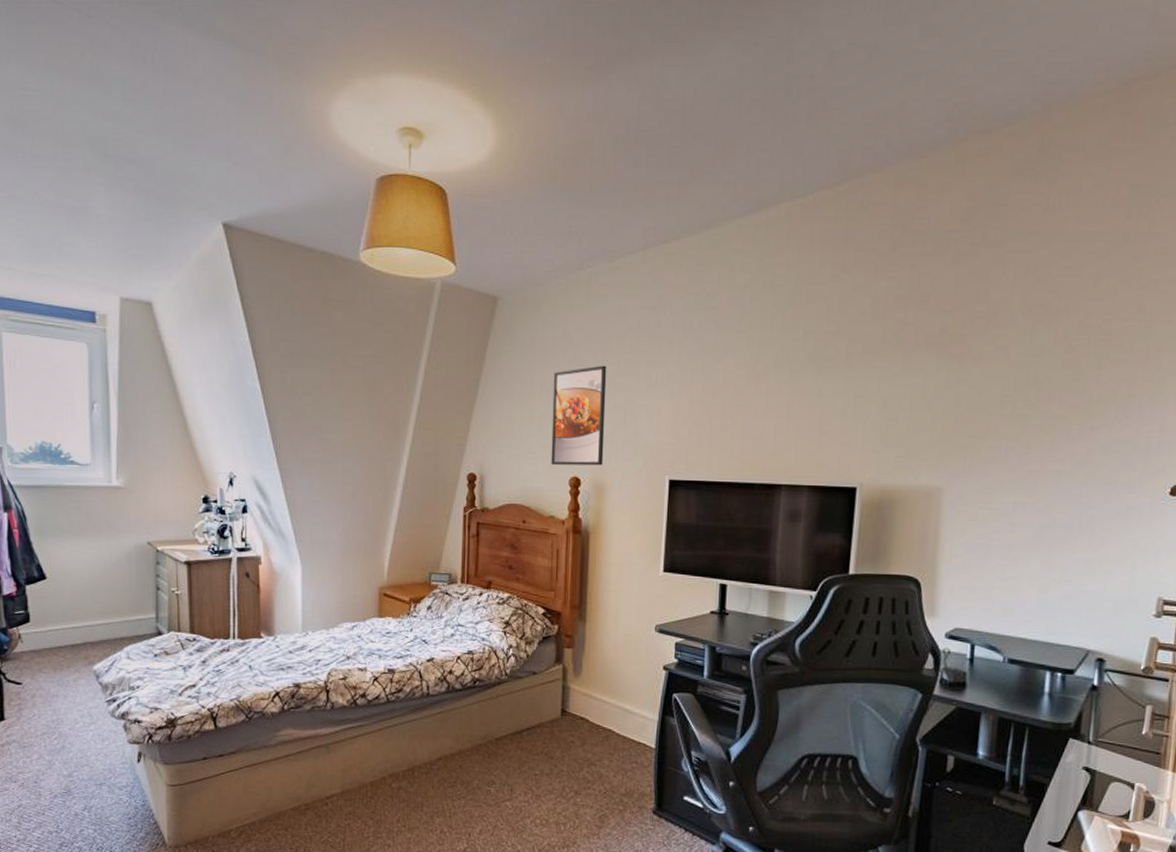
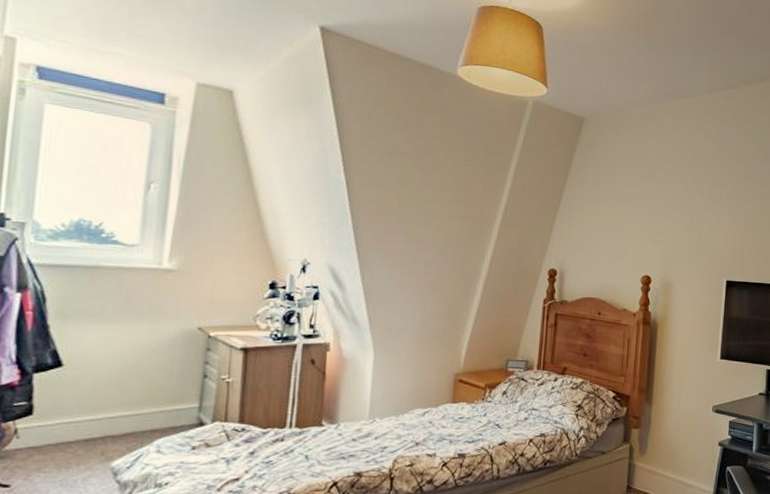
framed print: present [551,365,607,466] -> none [625,182,677,267]

